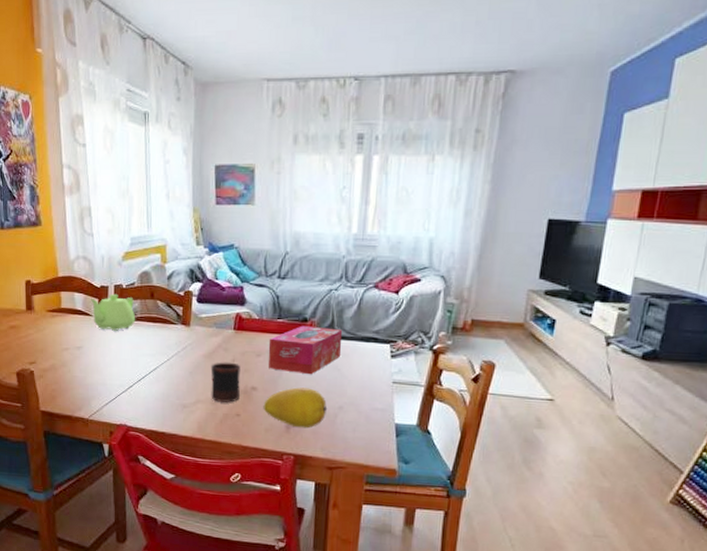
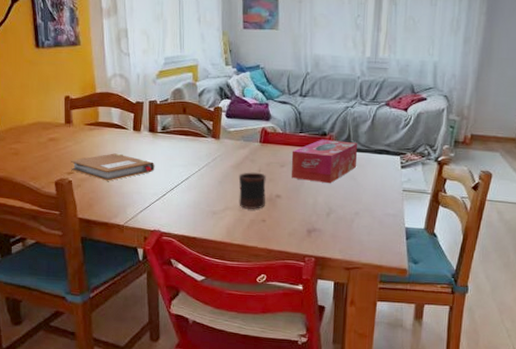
notebook: none [32,341,121,372] -> present [70,153,155,181]
teapot: present [90,294,136,331] -> none [126,110,169,143]
fruit: present [263,387,328,429] -> none [287,195,345,233]

